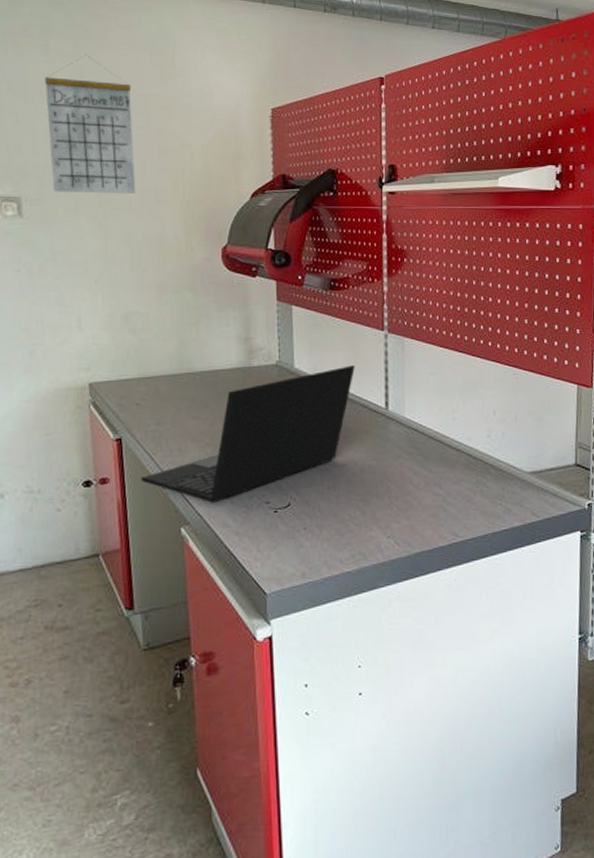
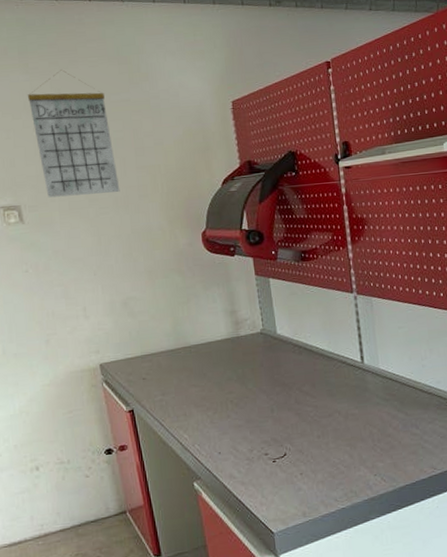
laptop: present [141,365,355,503] -> none [154,327,331,459]

